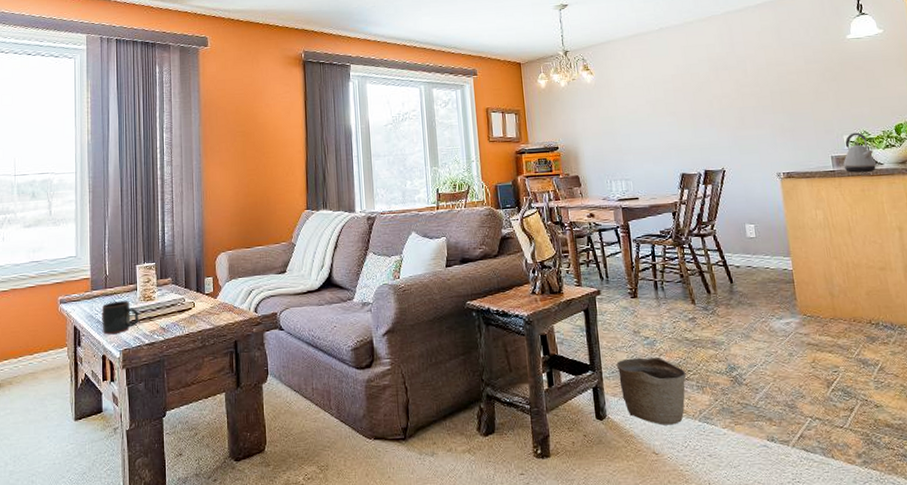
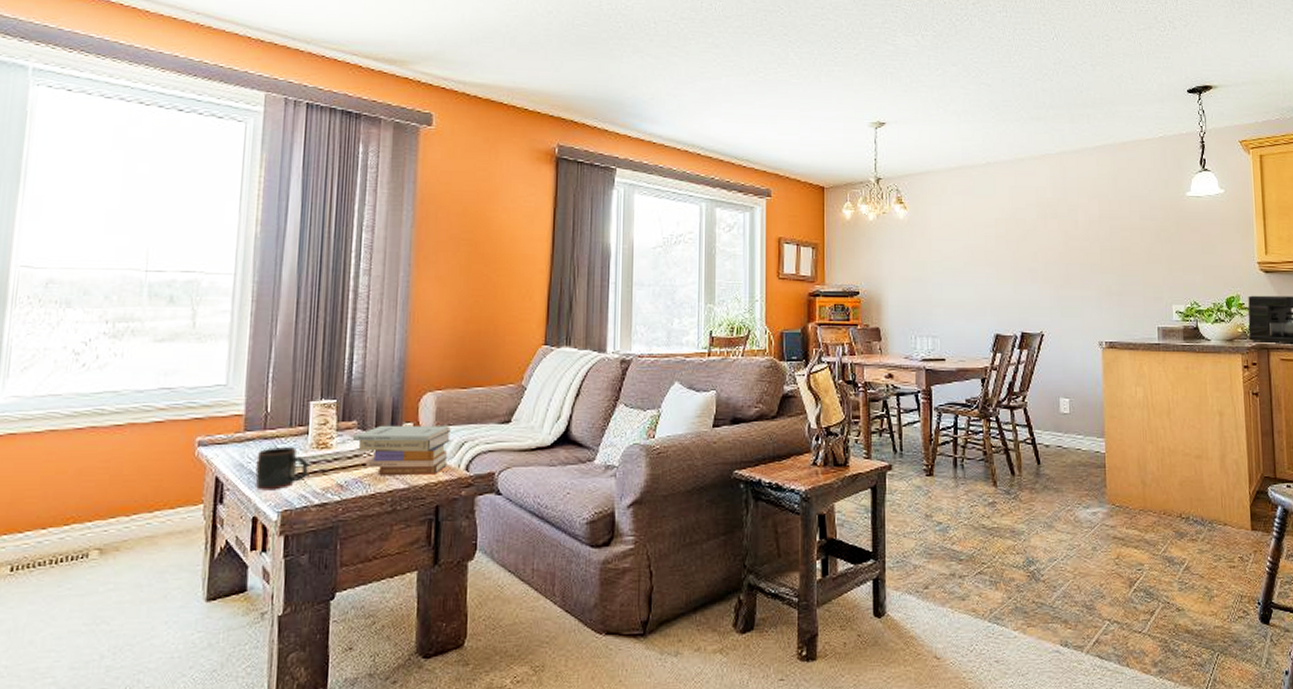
books: none [169,278,241,320] -> present [352,425,451,476]
basket: present [616,357,687,426] -> none [902,545,980,626]
kettle: present [843,132,877,173] -> none [1169,302,1204,349]

